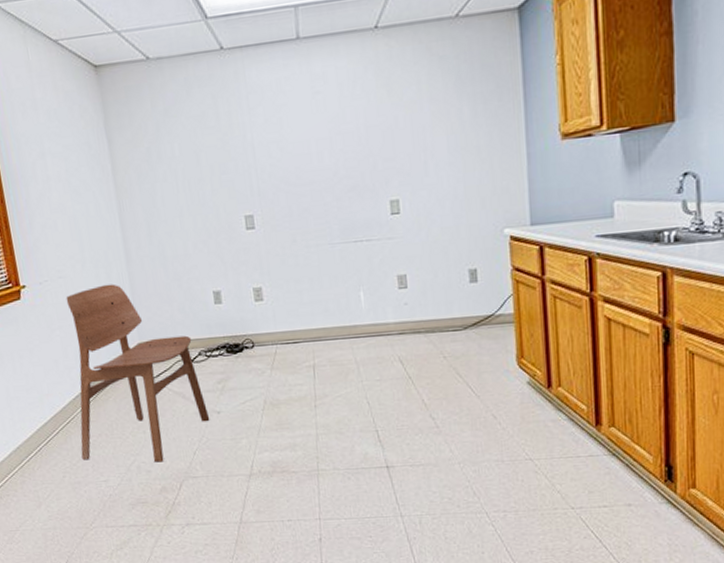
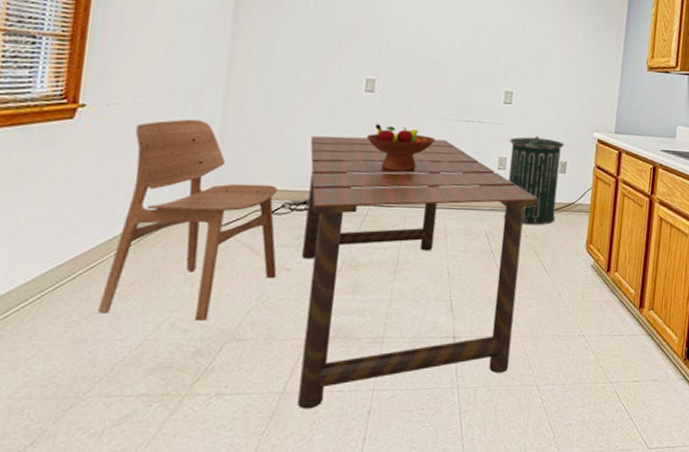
dining table: none [207,266,451,537] -> present [297,136,537,410]
fruit bowl: none [258,259,326,307] -> present [366,124,435,172]
trash can: none [406,245,475,346] -> present [504,136,564,226]

